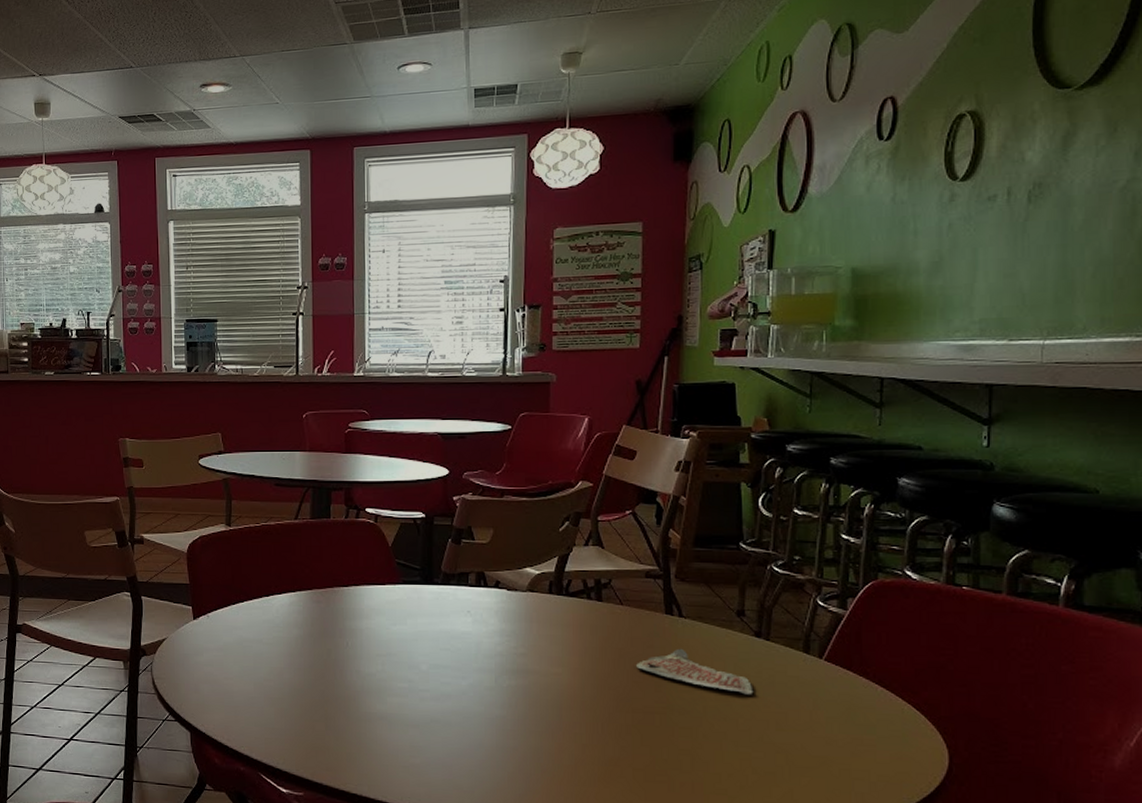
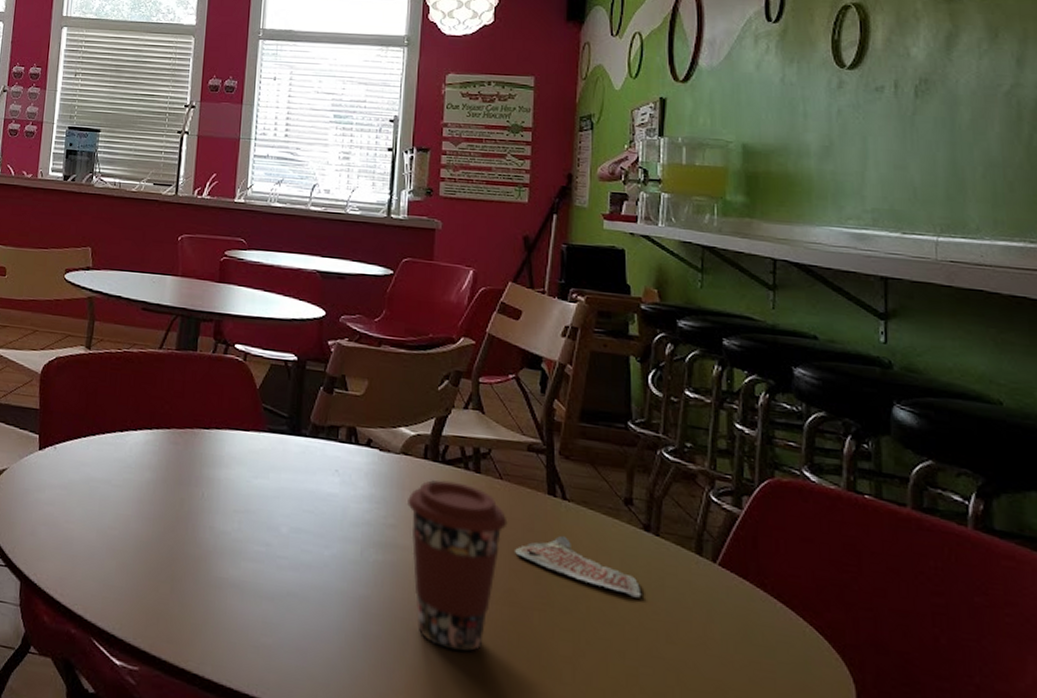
coffee cup: none [536,611,629,755] -> present [408,480,508,652]

